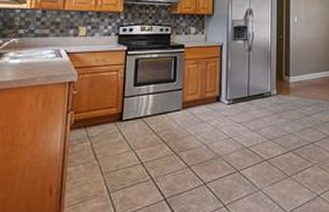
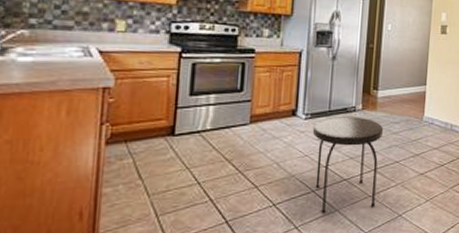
side table: none [234,101,298,192] -> present [312,116,384,213]

